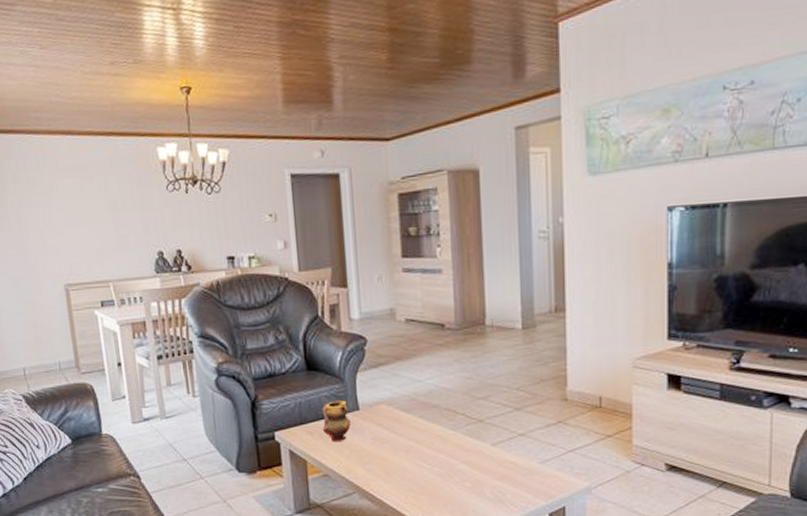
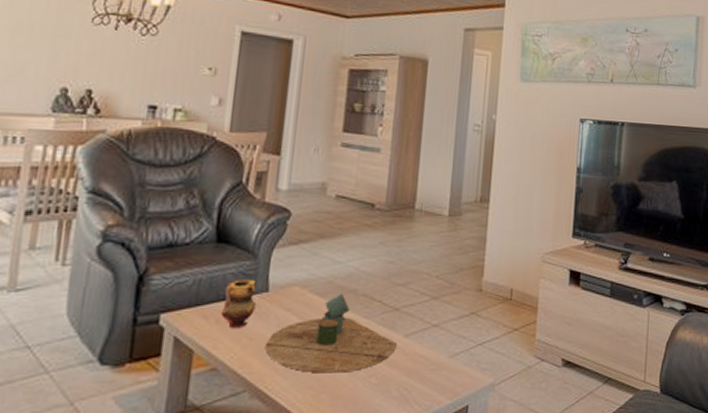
decorative tray: none [365,408,486,478] -> present [266,293,398,374]

